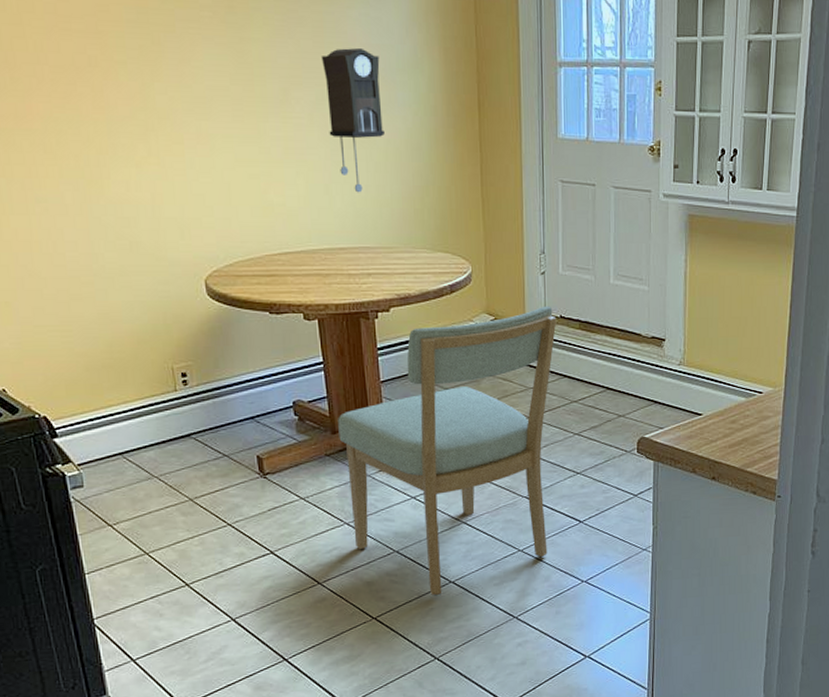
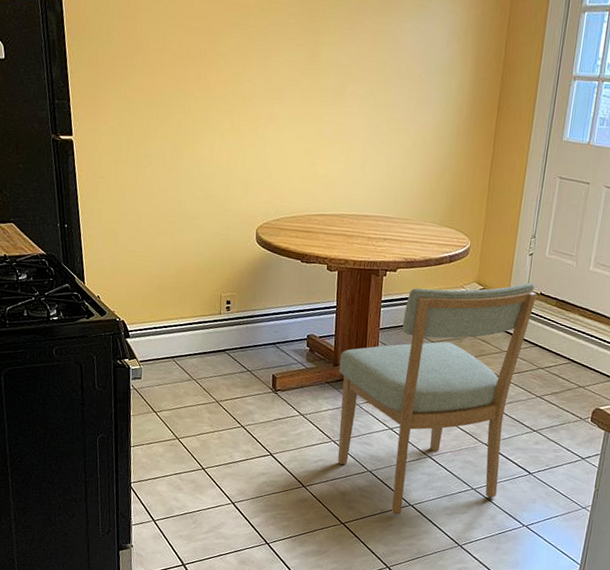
pendulum clock: present [320,48,385,193] -> none [371,53,422,172]

